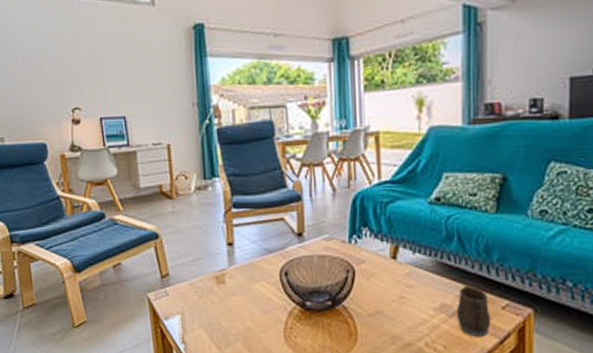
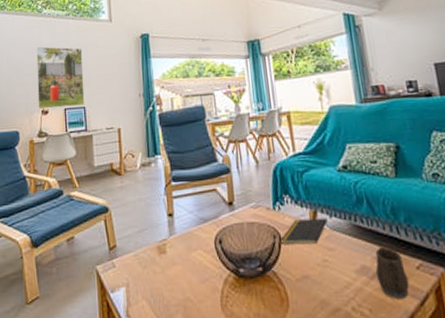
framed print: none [58,36,125,118] -> present [36,46,85,109]
notepad: none [353,253,410,280] -> present [280,218,328,245]

